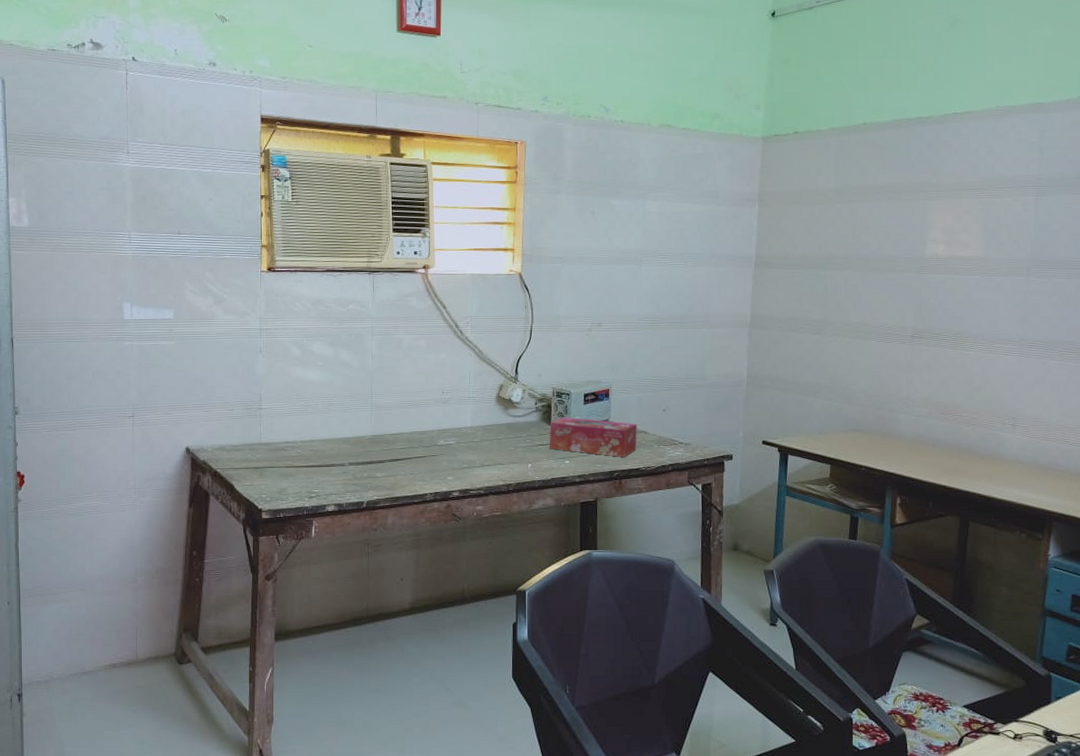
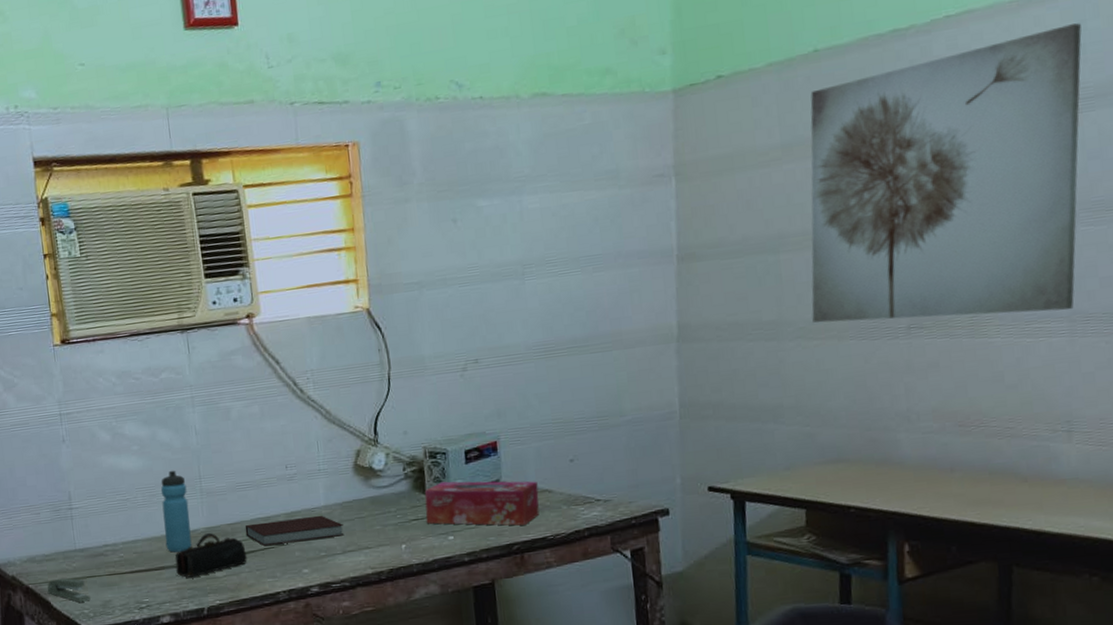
stapler: none [232,466,269,488] -> present [47,578,91,602]
water bottle: none [337,385,360,453] -> present [160,470,192,553]
pencil case: none [344,440,403,475] -> present [175,533,247,578]
notebook: none [404,434,484,454] -> present [245,515,345,546]
wall art: none [846,132,1042,337] -> present [810,23,1082,323]

